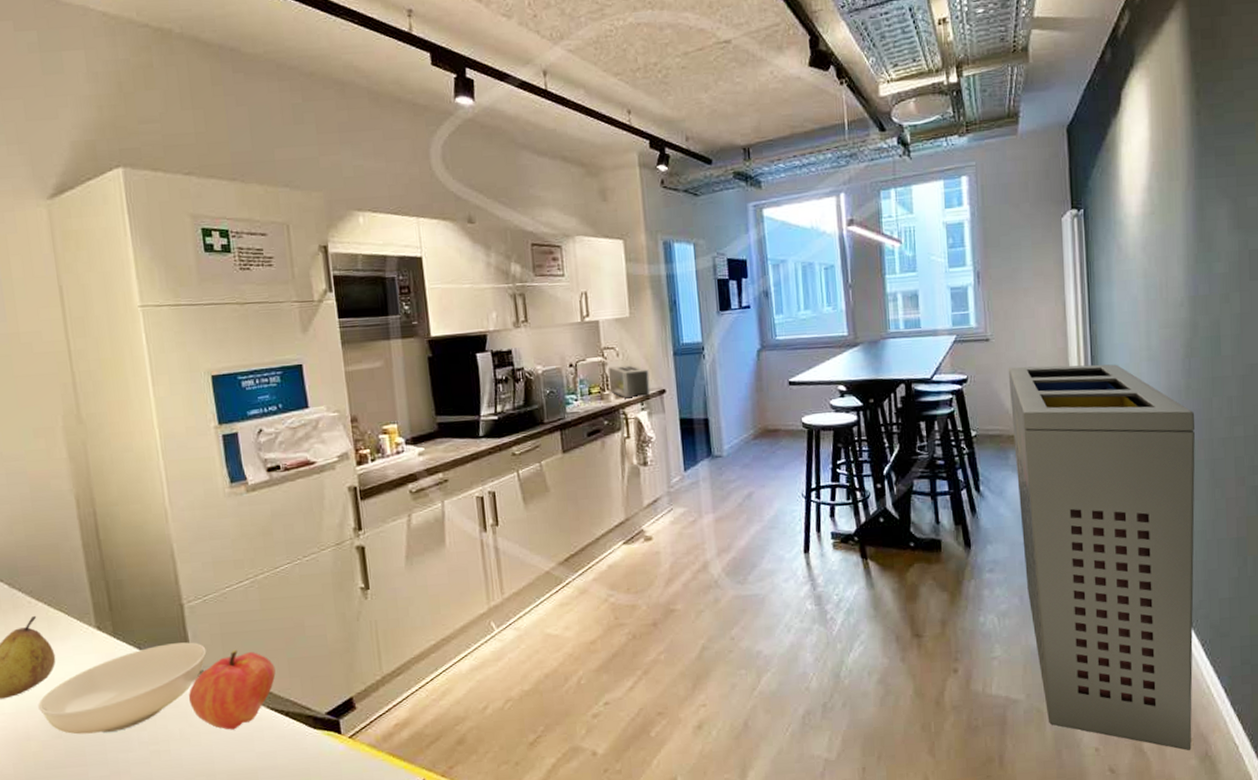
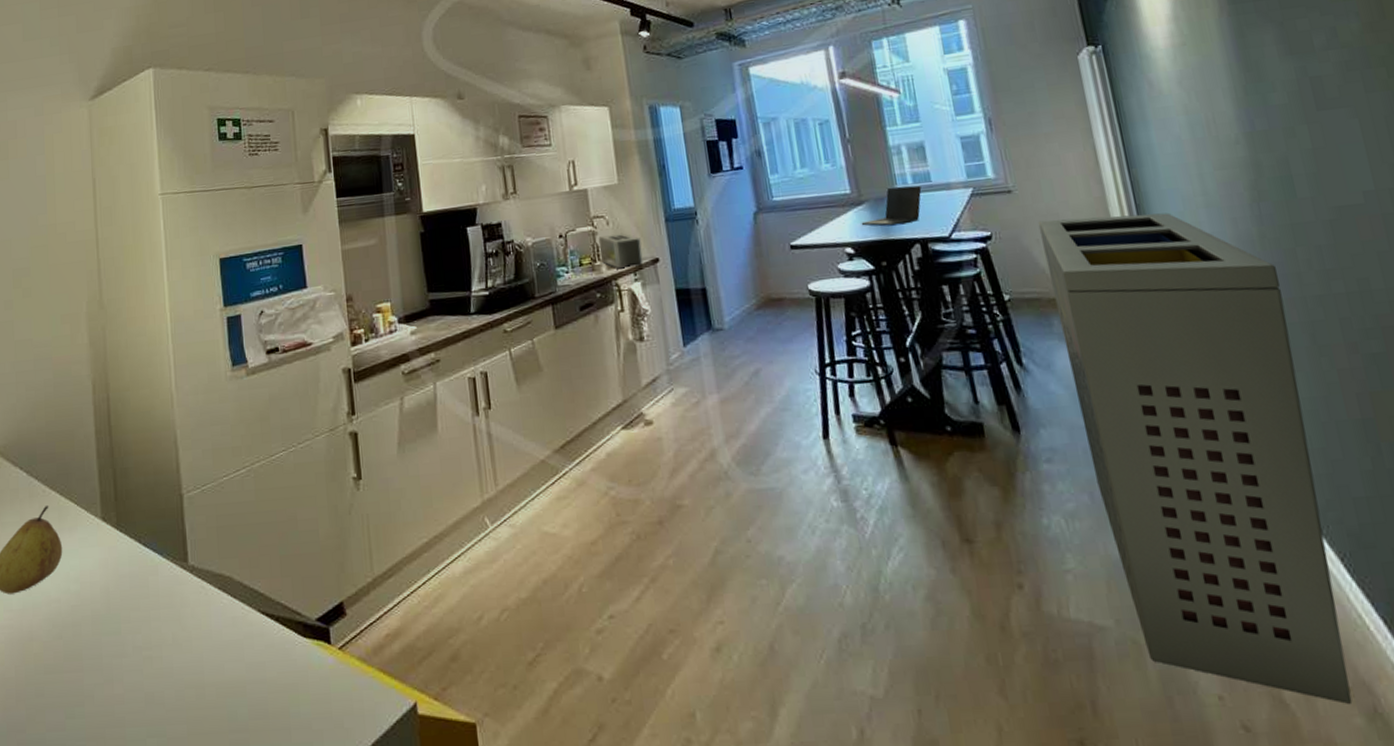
bowl: present [38,642,207,735] -> none [43,535,202,636]
fruit: present [188,649,276,730] -> none [182,545,268,636]
laptop: none [854,331,911,367] -> present [861,185,922,226]

